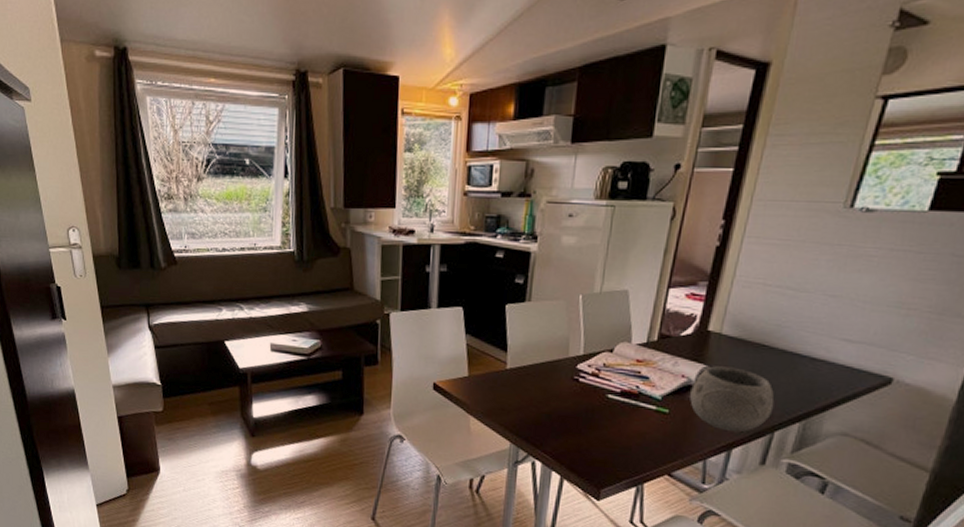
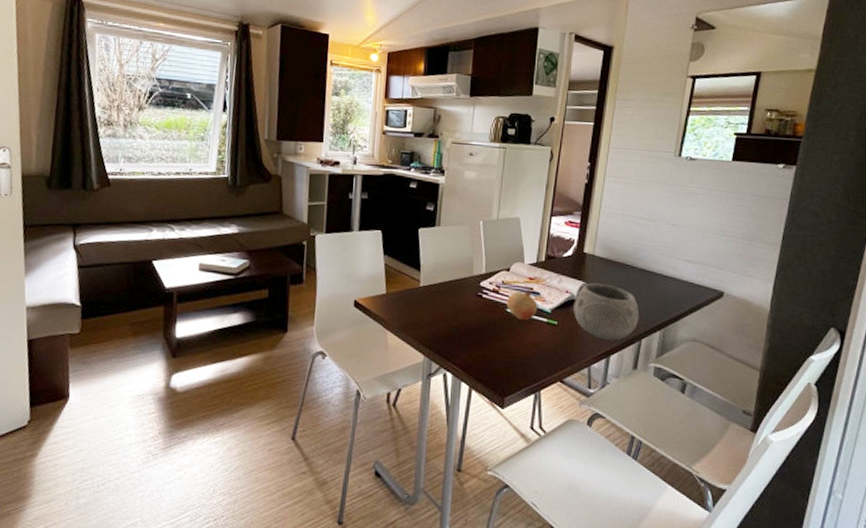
fruit: none [607,374,646,407] -> present [507,291,538,320]

